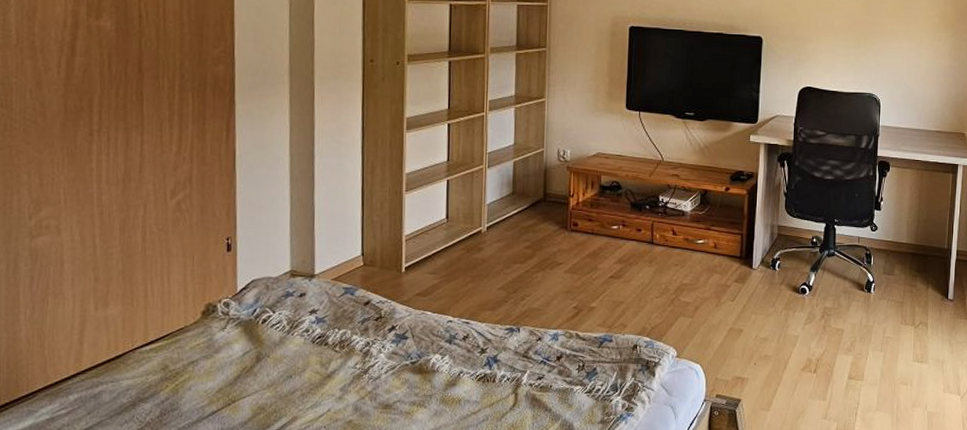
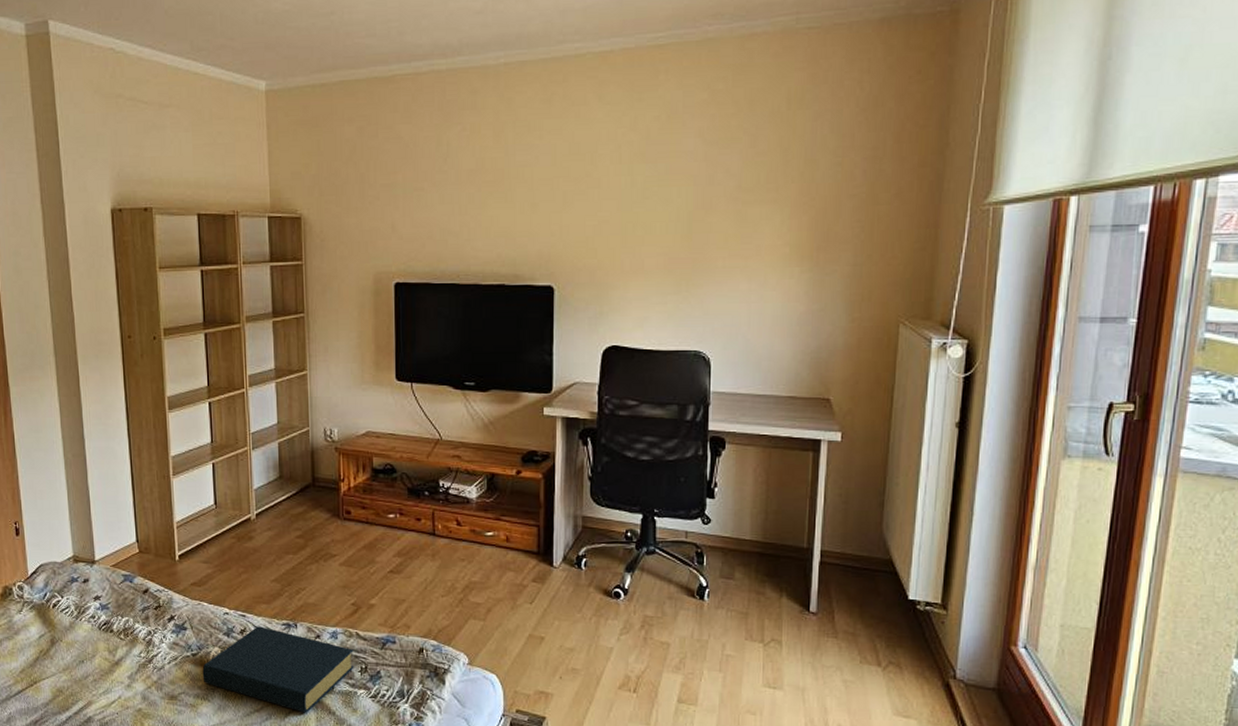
hardback book: none [420,332,573,412] -> present [202,626,354,713]

